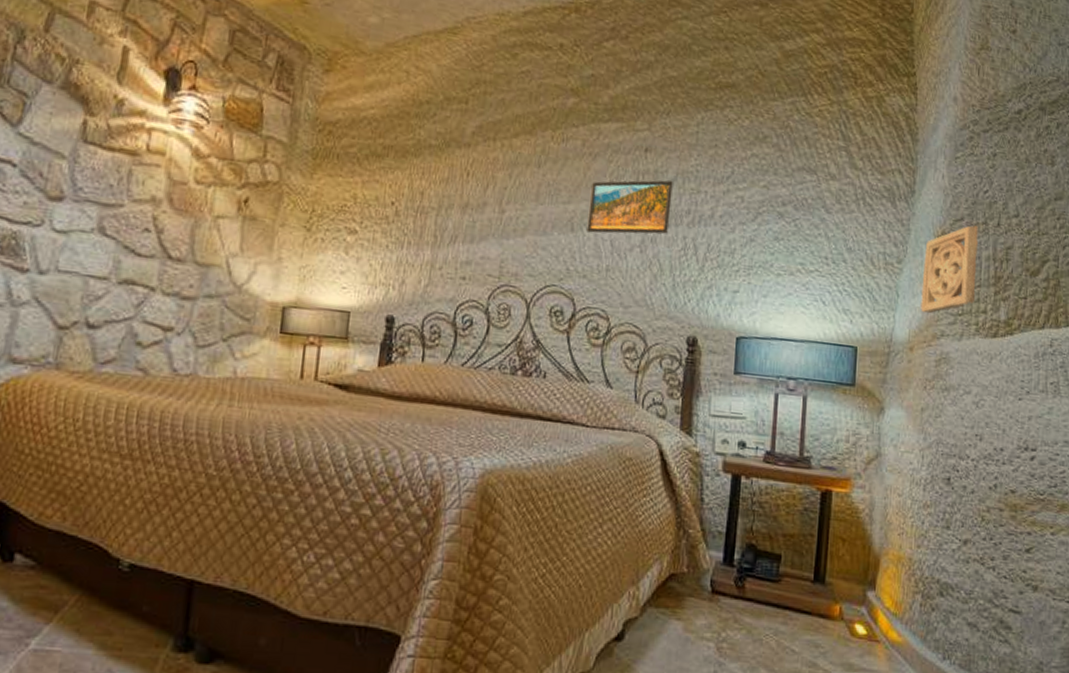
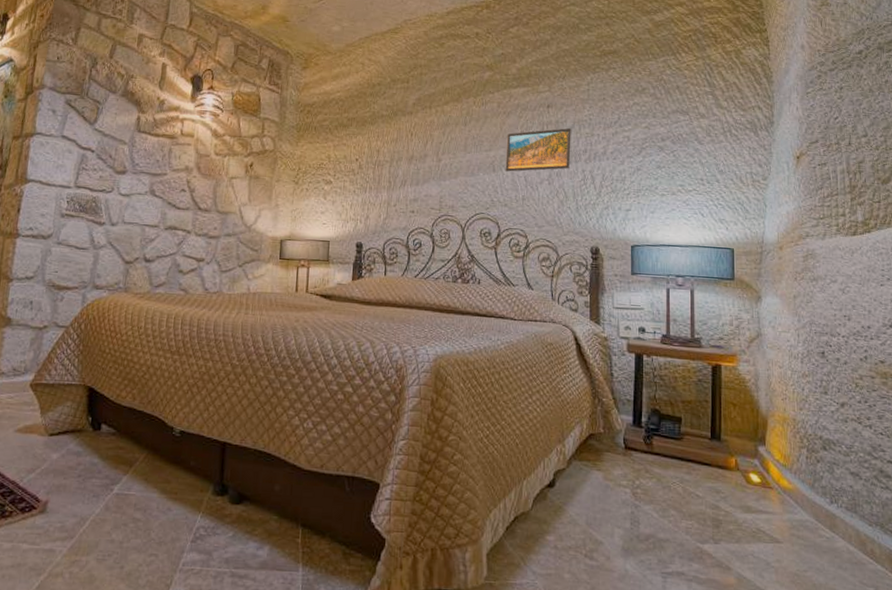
wall ornament: present [921,225,978,314] -> none [786,146,834,219]

